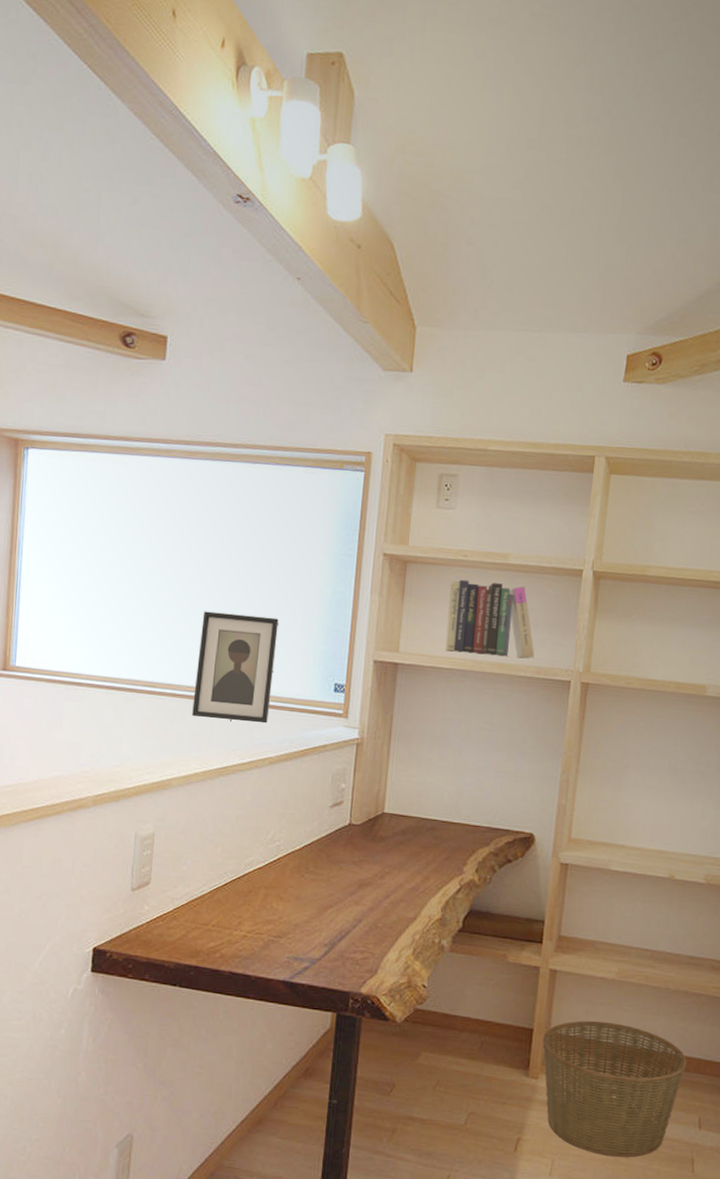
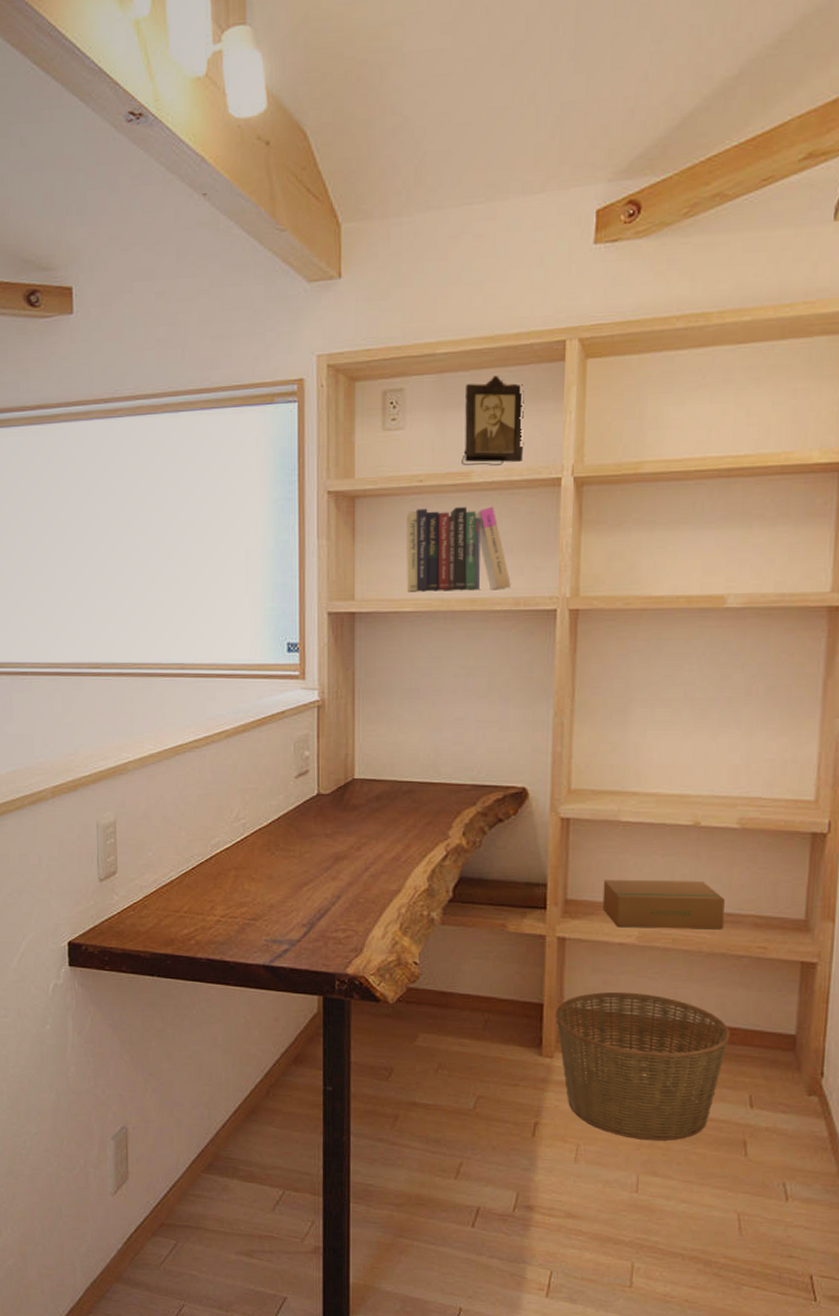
picture frame: present [192,611,279,724] -> none [140,579,221,695]
photo frame: none [501,476,558,552] -> present [462,375,524,466]
box: none [589,920,690,971] -> present [602,880,725,930]

